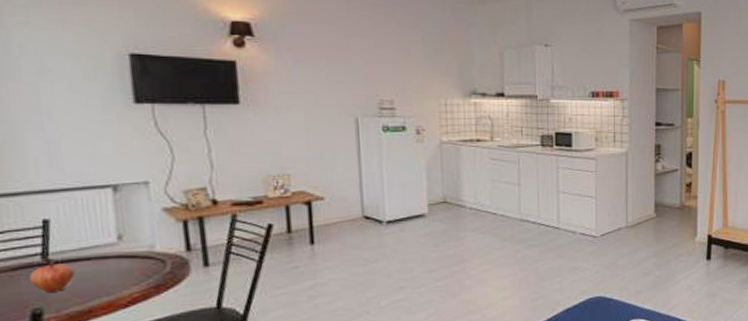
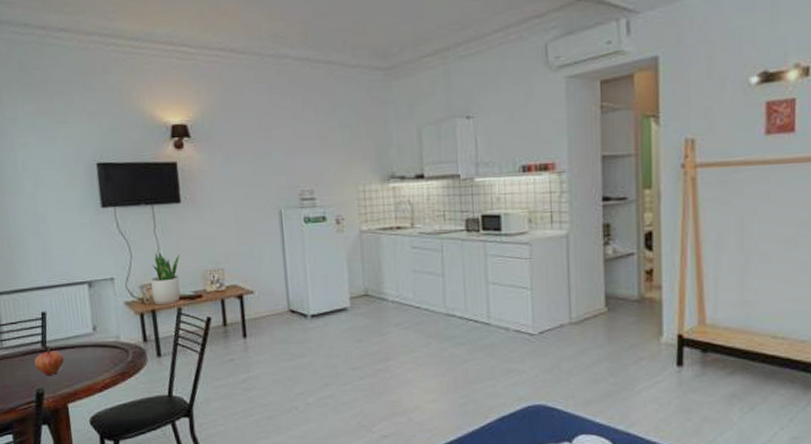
planter: none [198,155,236,212] -> present [151,252,181,306]

